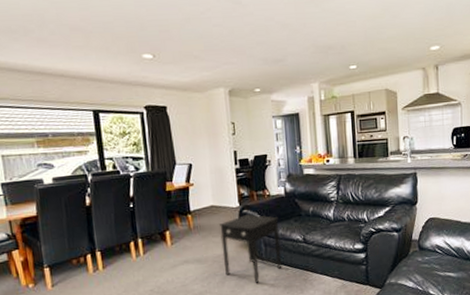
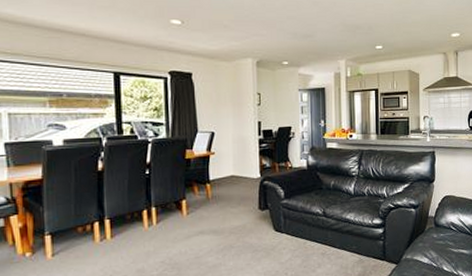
side table: present [220,214,282,283] -> none [239,186,301,256]

